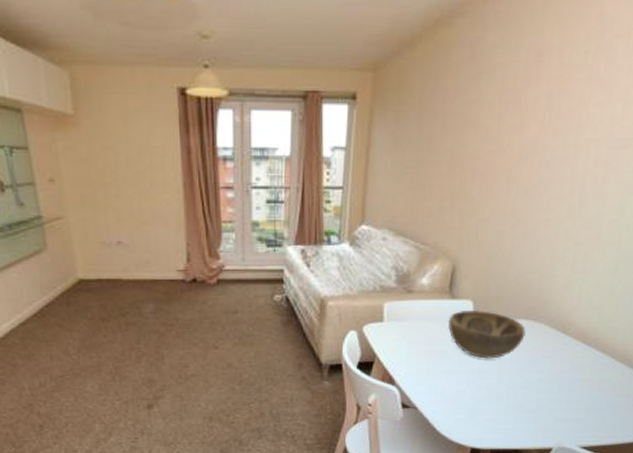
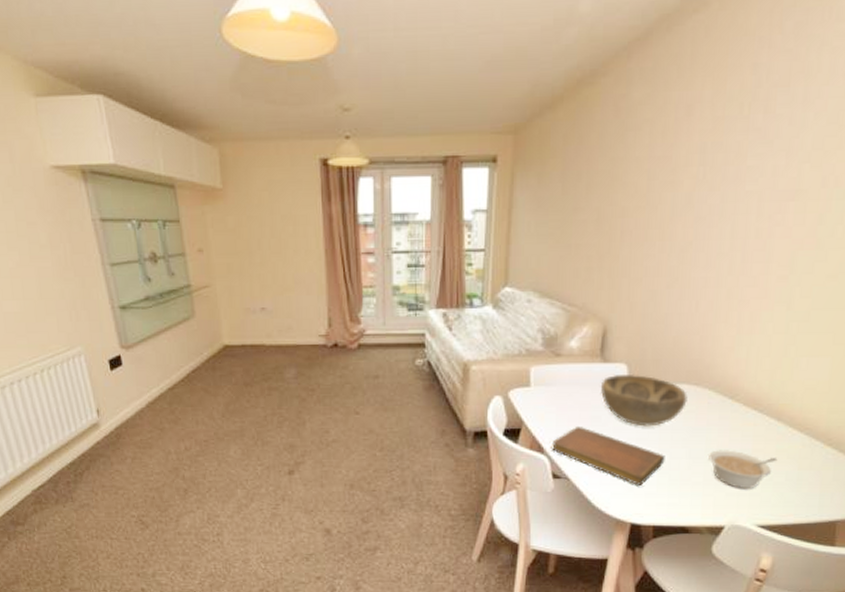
notebook: none [402,360,504,413] -> present [552,427,665,485]
legume: none [541,379,601,415] -> present [709,450,778,490]

